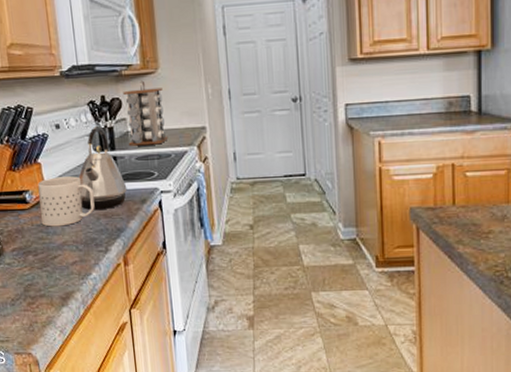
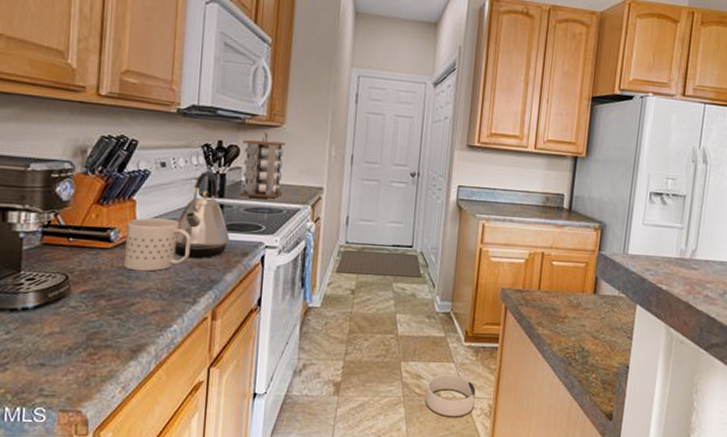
doormat: none [231,183,319,210] -> present [336,250,422,278]
pet bowl: none [341,302,396,345] -> present [425,374,476,417]

